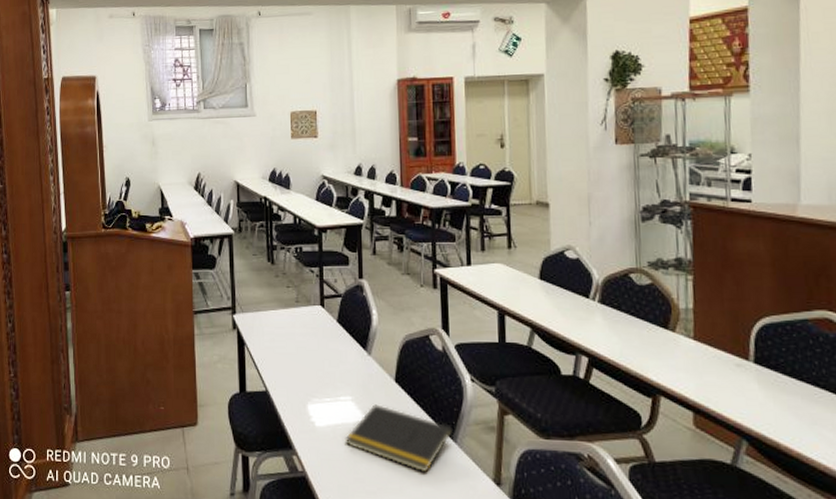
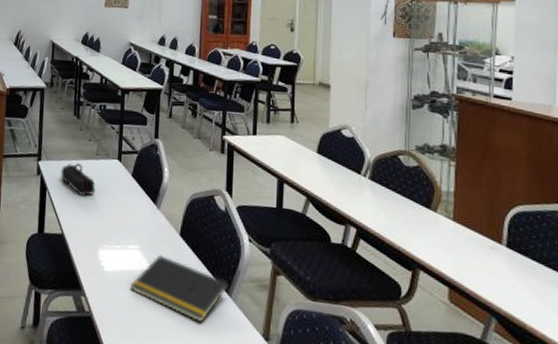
pencil case: none [259,312,299,347] -> present [61,162,96,196]

